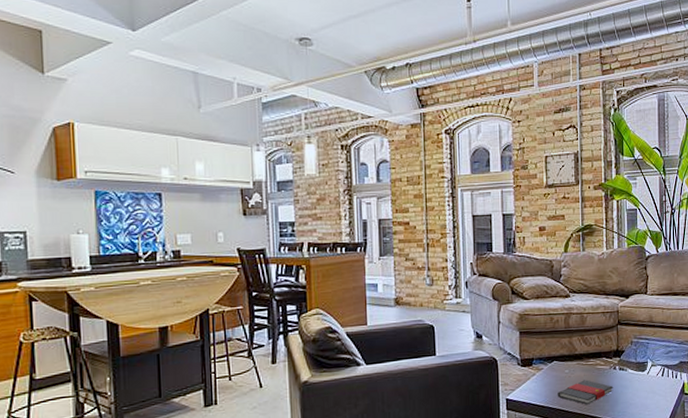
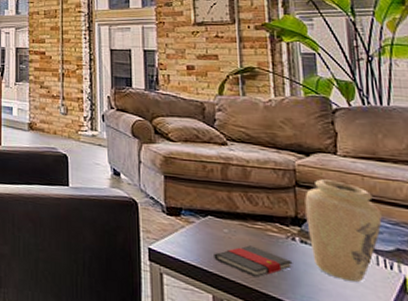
vase: none [624,315,673,394] -> present [305,179,382,283]

